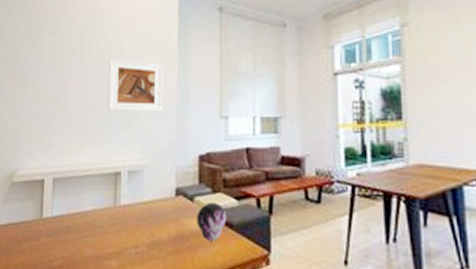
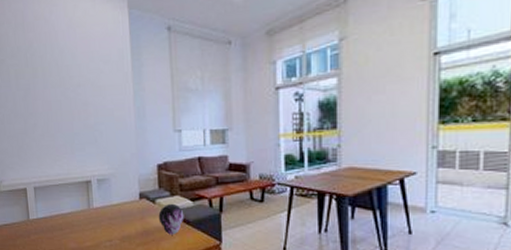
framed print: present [108,58,164,112] -> none [70,79,123,128]

